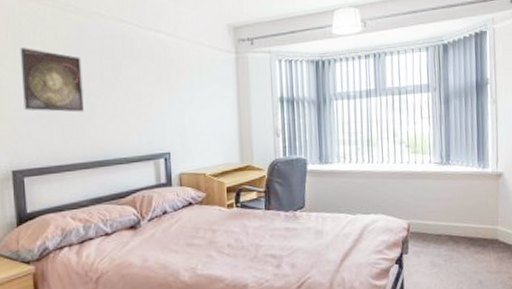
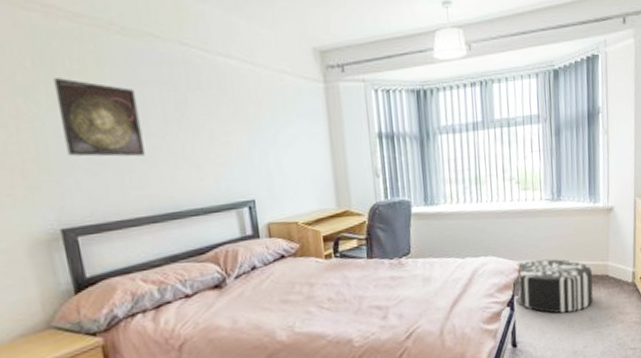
pouf: none [403,220,483,275] -> present [514,259,593,314]

